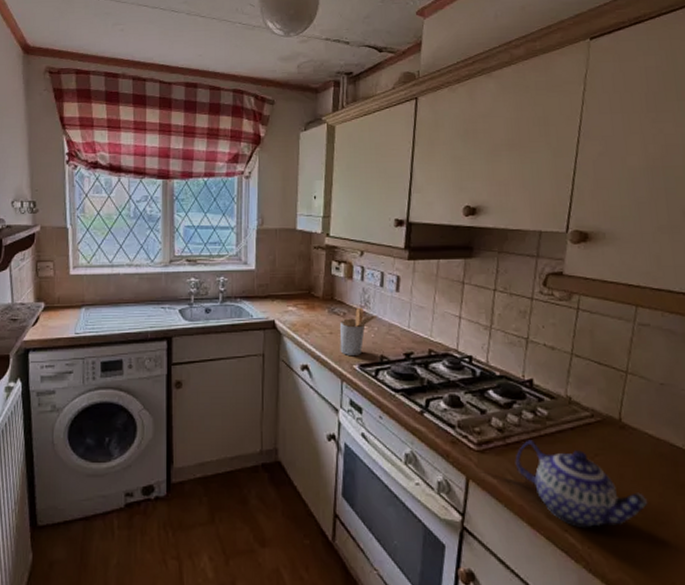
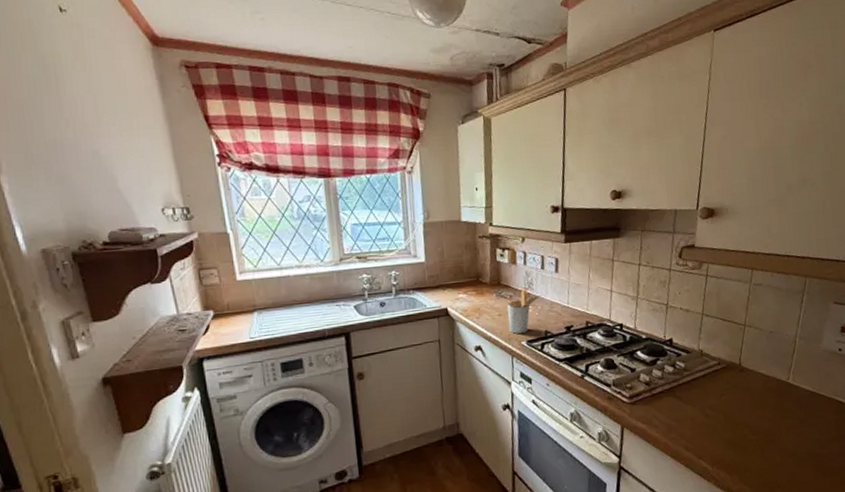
teapot: present [515,440,648,527] -> none [660,389,761,454]

